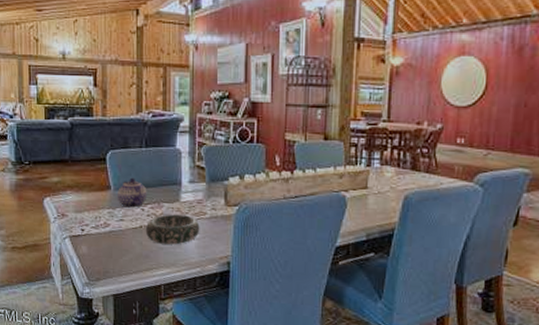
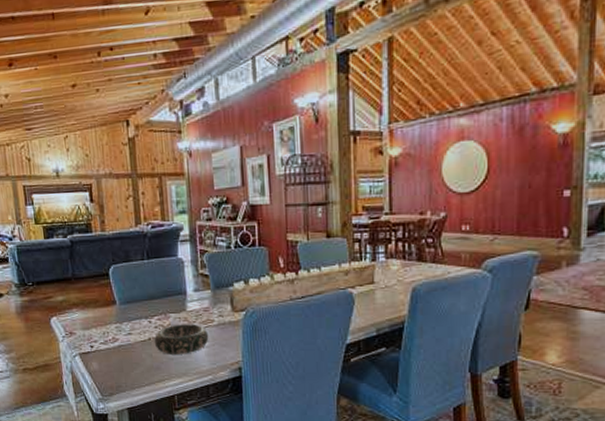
teapot: present [118,177,147,208] -> none [123,290,153,321]

